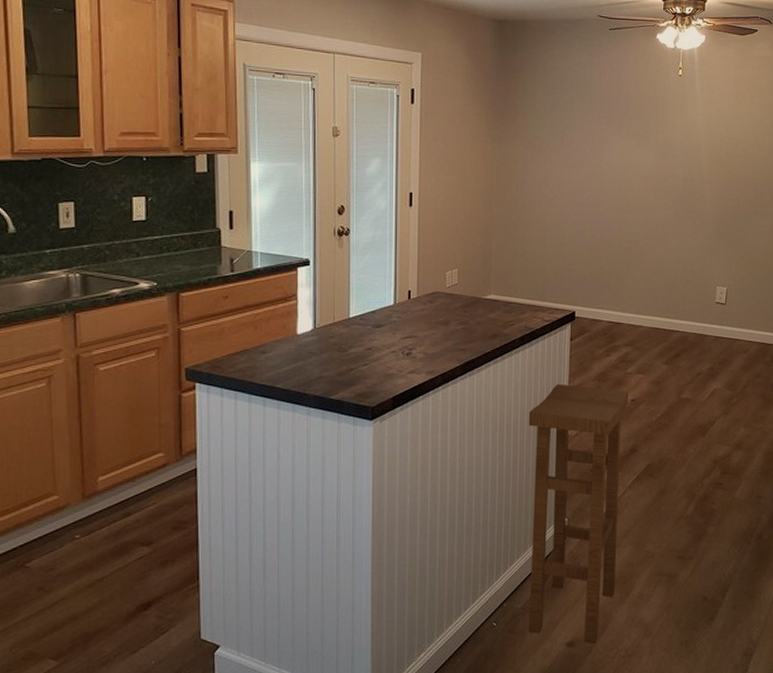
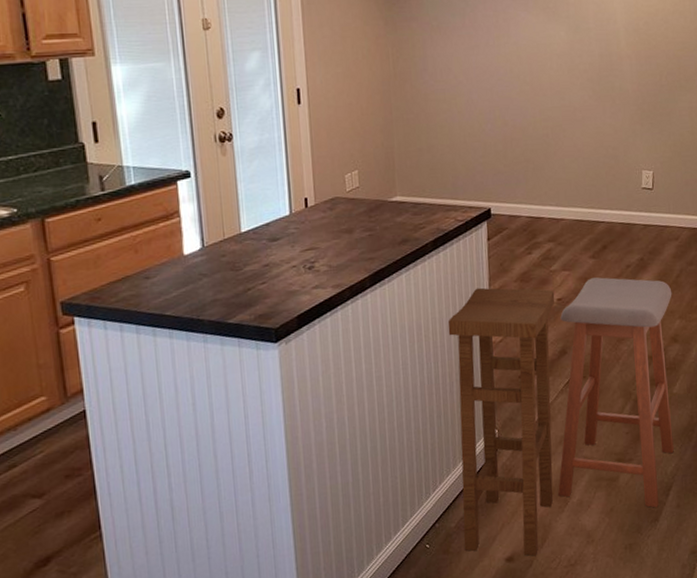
stool: none [620,382,739,607] -> present [558,277,674,508]

